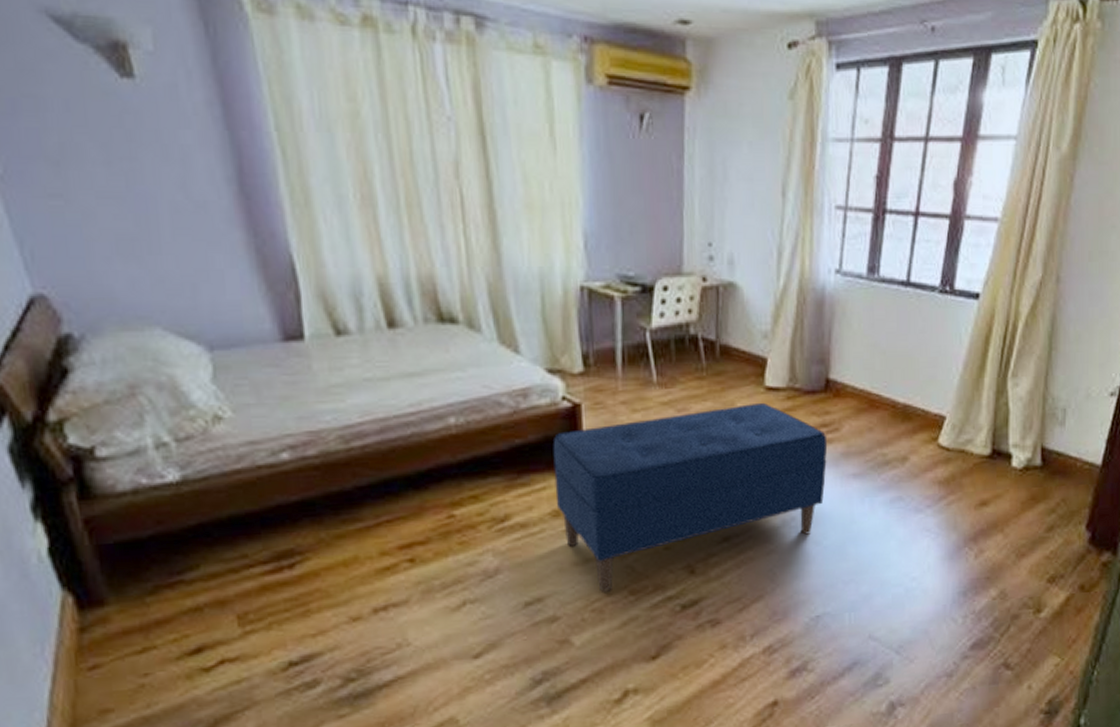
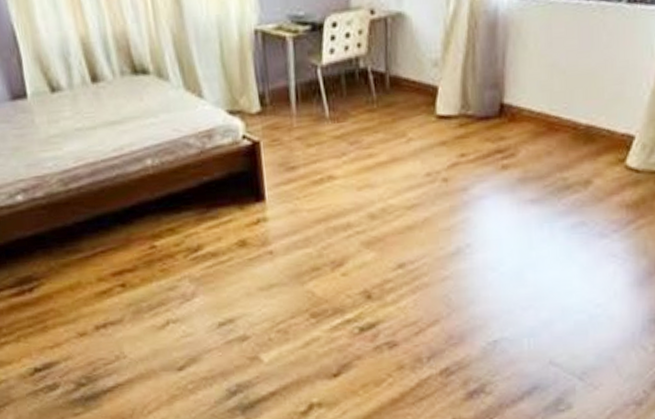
bench: present [553,402,828,592] -> none [236,131,503,315]

